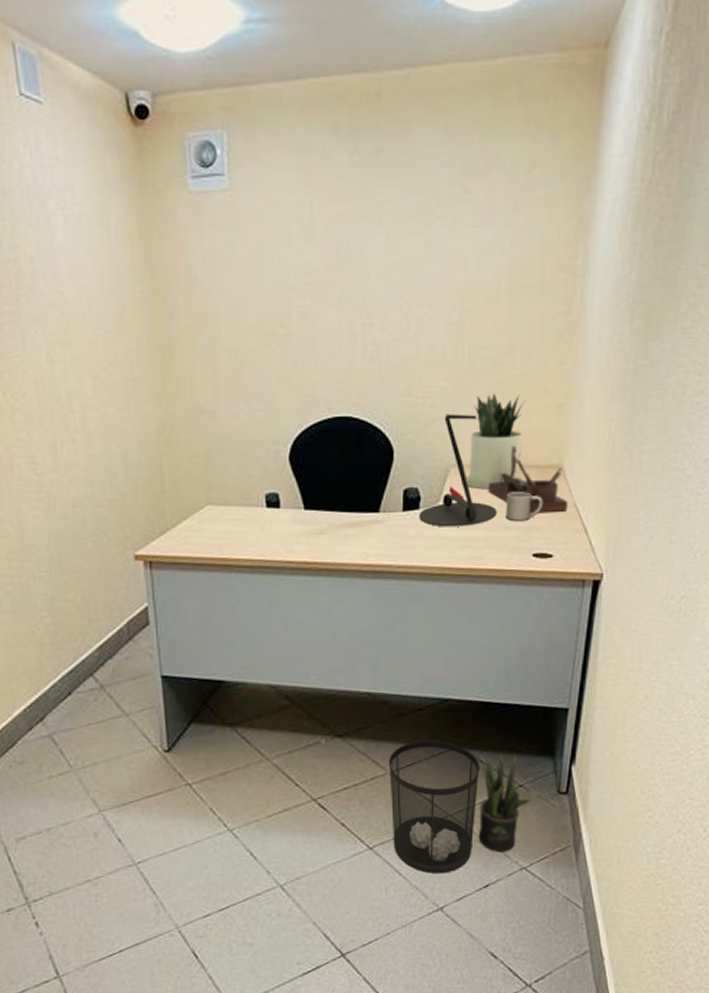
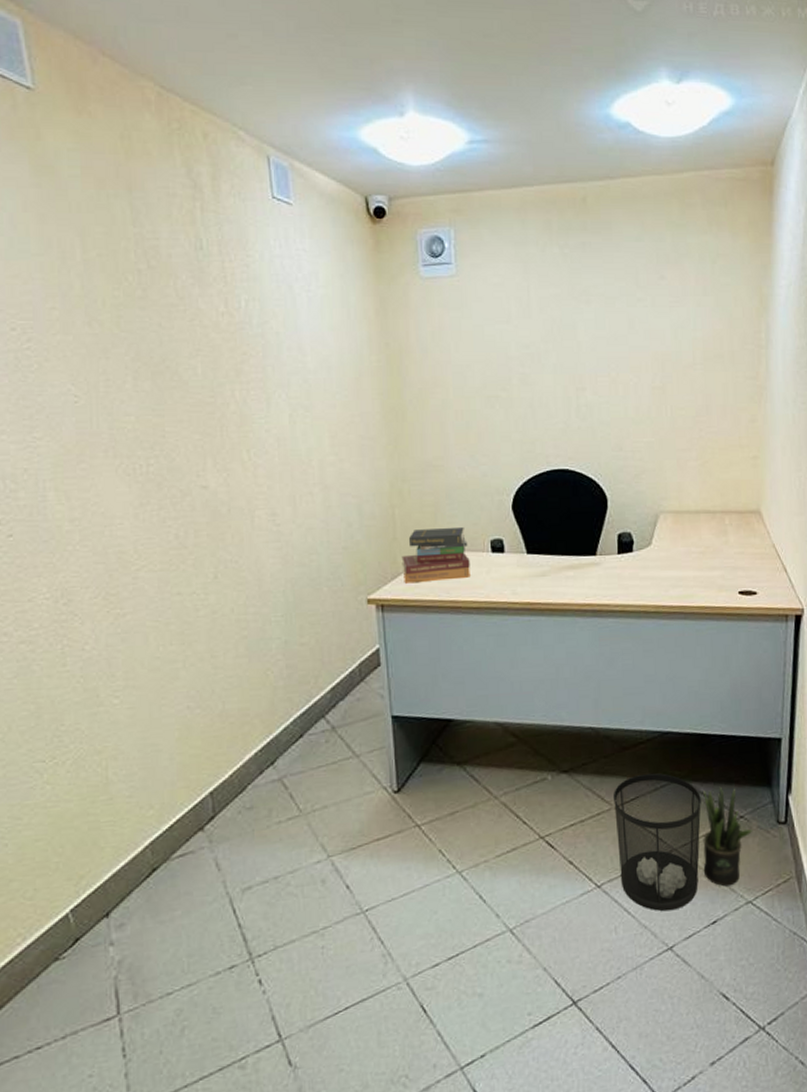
books: none [170,479,244,539] -> present [401,526,470,584]
desk lamp: present [419,414,497,527] -> none [633,466,704,568]
planter: present [466,393,526,490] -> none [674,447,729,534]
desk organizer: present [488,445,568,514] -> none [694,493,768,555]
mug: present [506,492,543,522] -> none [711,535,745,562]

